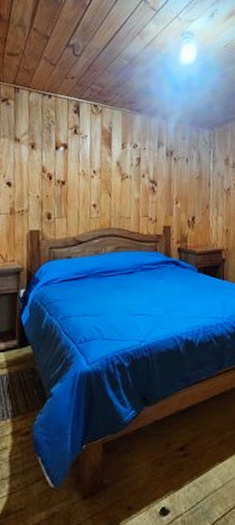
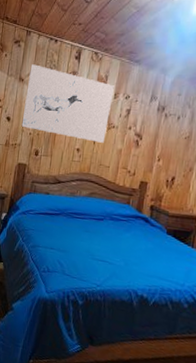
wall art: none [25,122,121,195] -> present [21,64,114,143]

